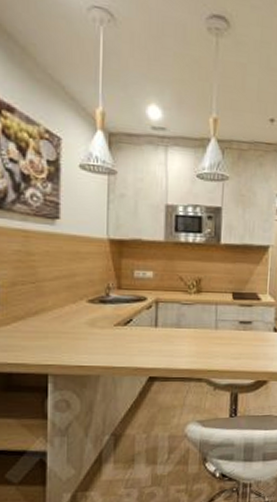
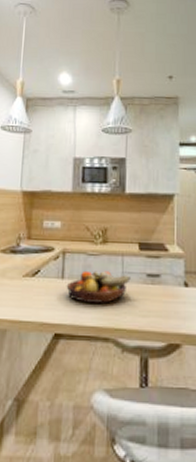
fruit bowl: none [159,319,224,348] -> present [66,270,131,303]

